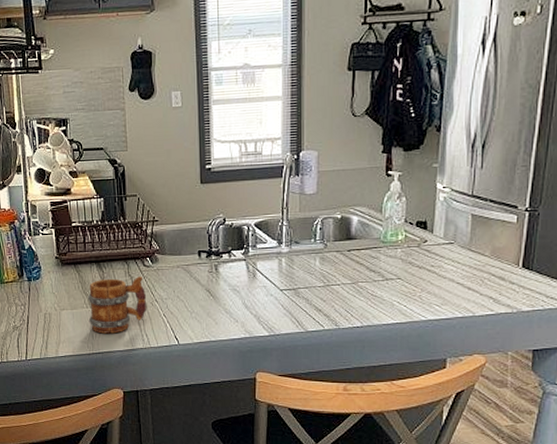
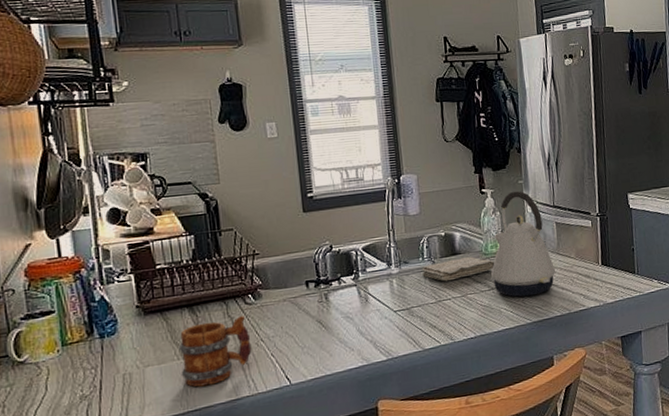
washcloth: none [313,243,393,266] -> present [422,256,495,282]
kettle: none [388,175,464,292] -> present [491,190,556,297]

